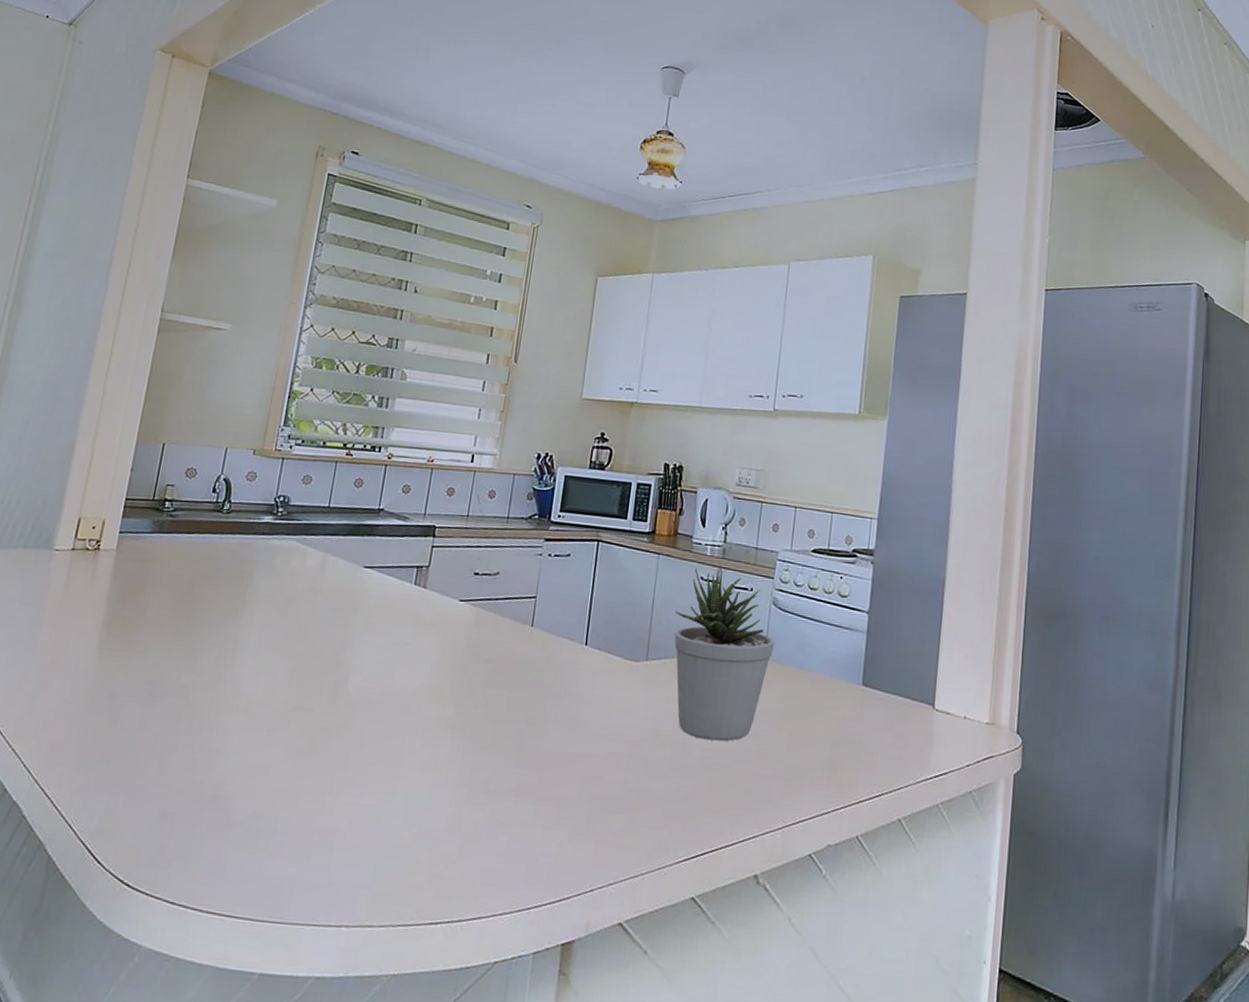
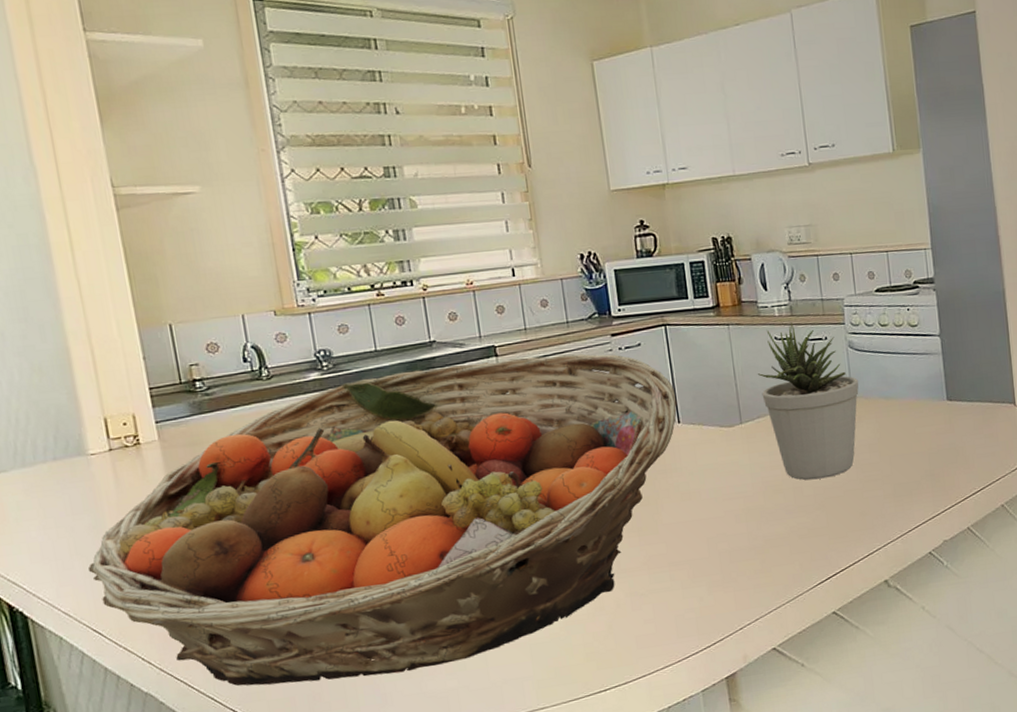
fruit basket: none [11,531,591,849] -> present [89,354,677,686]

